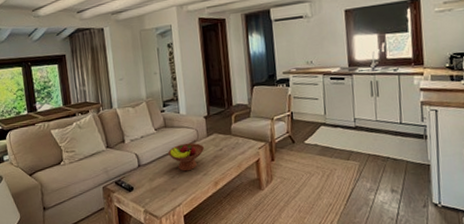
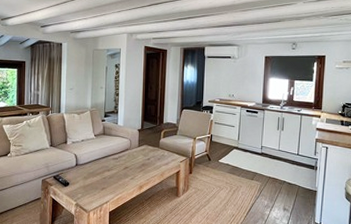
fruit bowl: present [168,142,204,172] -> none [103,150,134,174]

